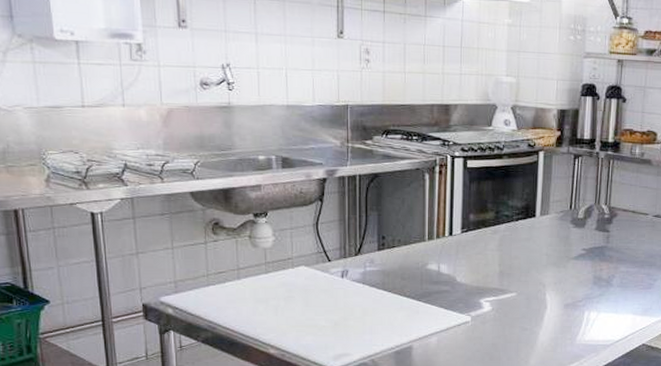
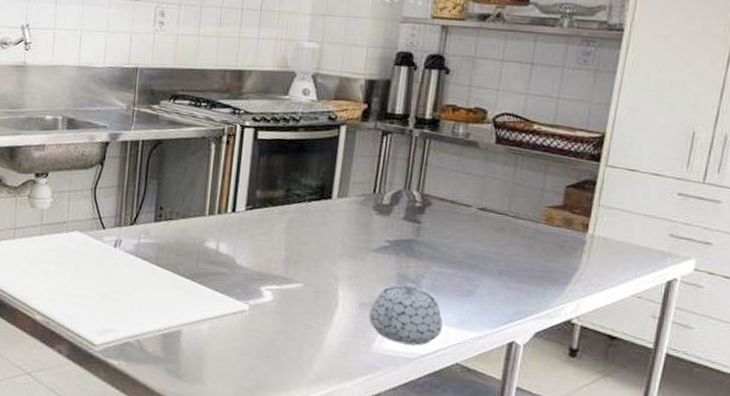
teapot: none [572,283,631,334] -> present [368,283,443,346]

